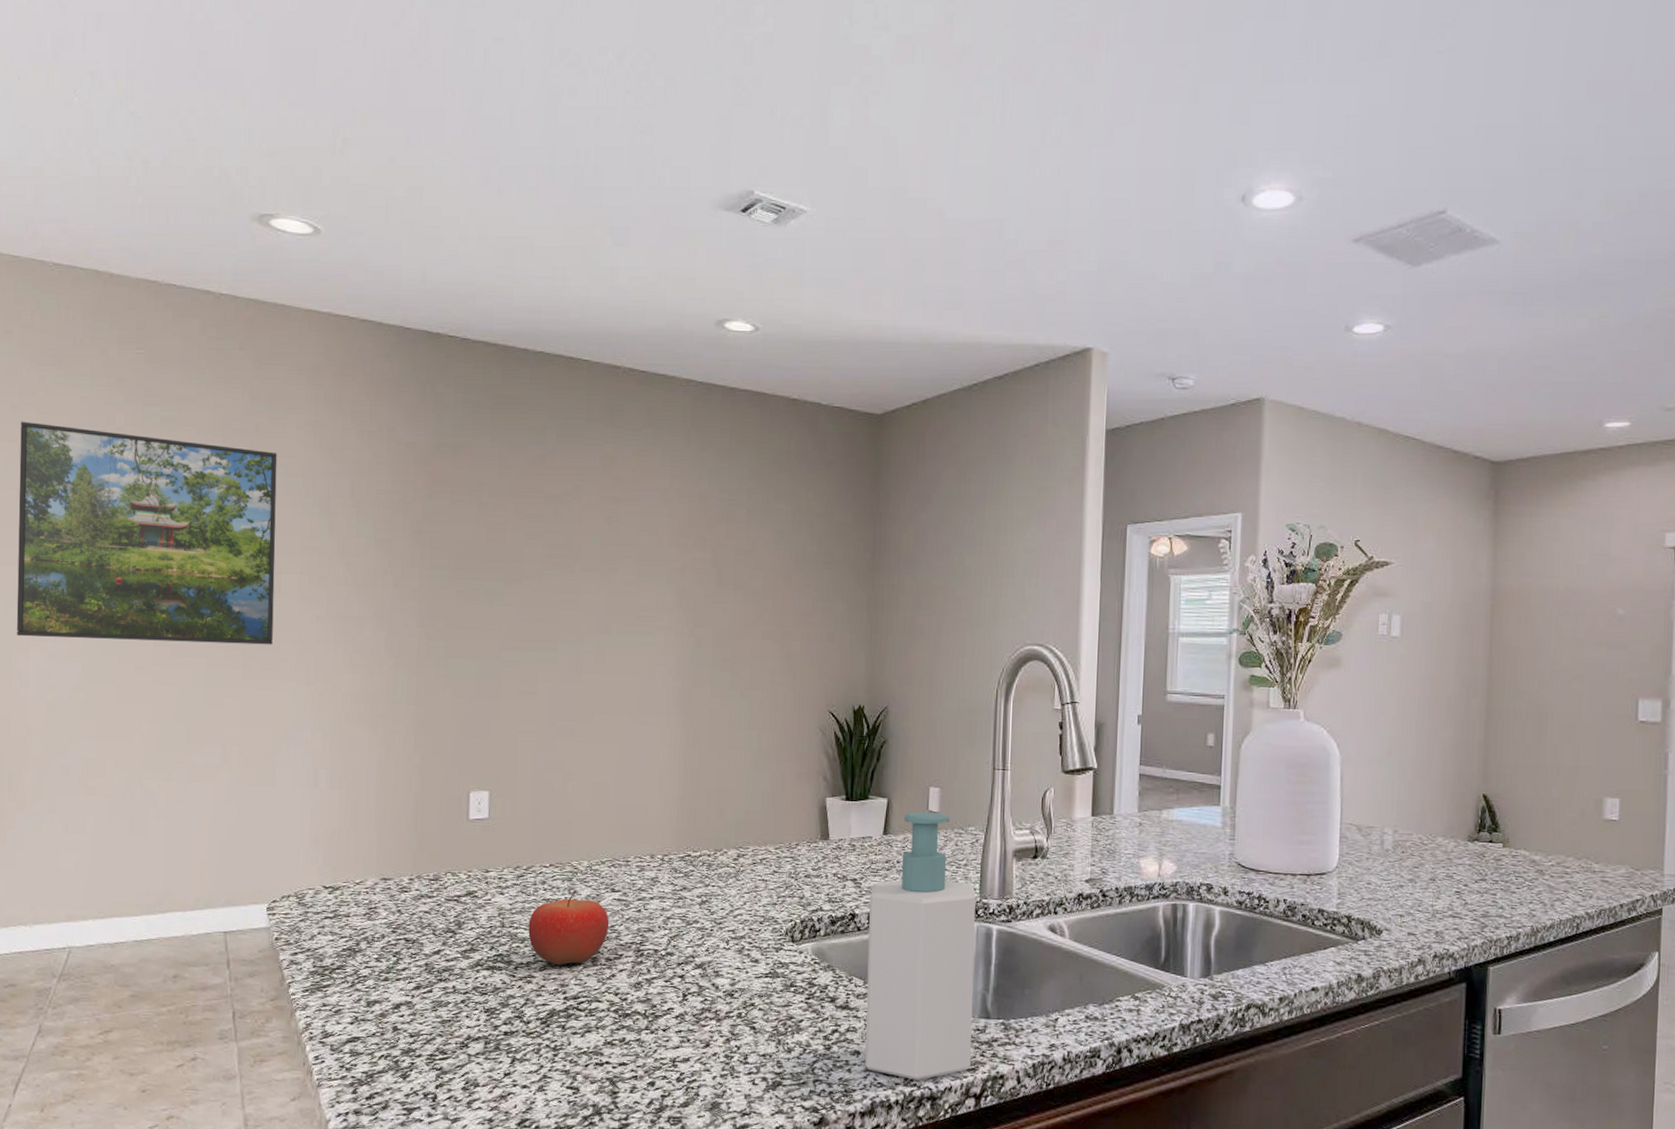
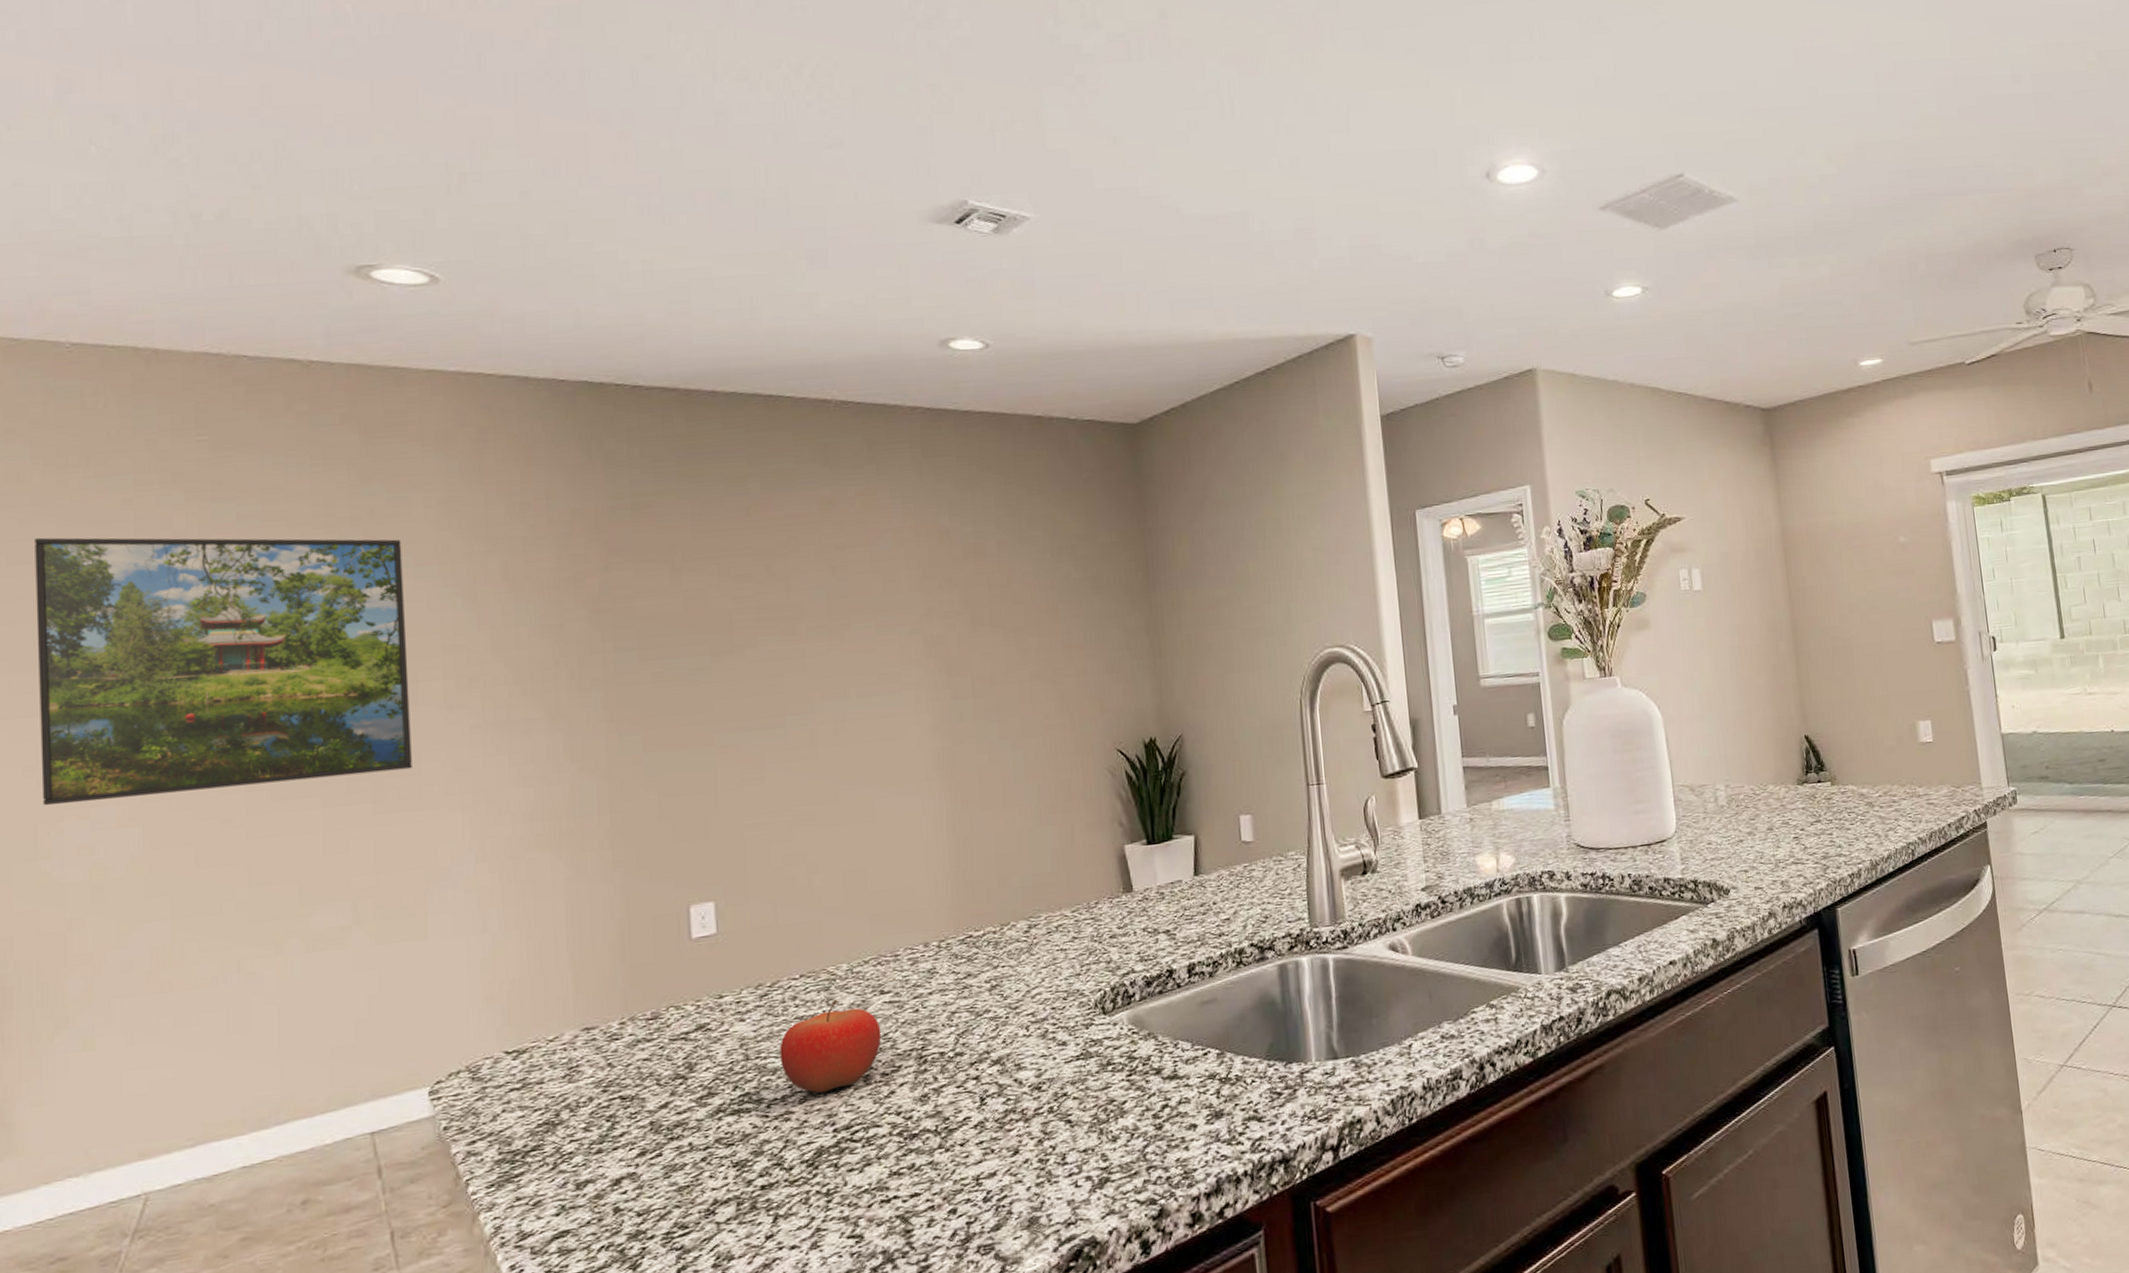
soap bottle: present [865,812,976,1080] -> none [1186,842,1323,1144]

